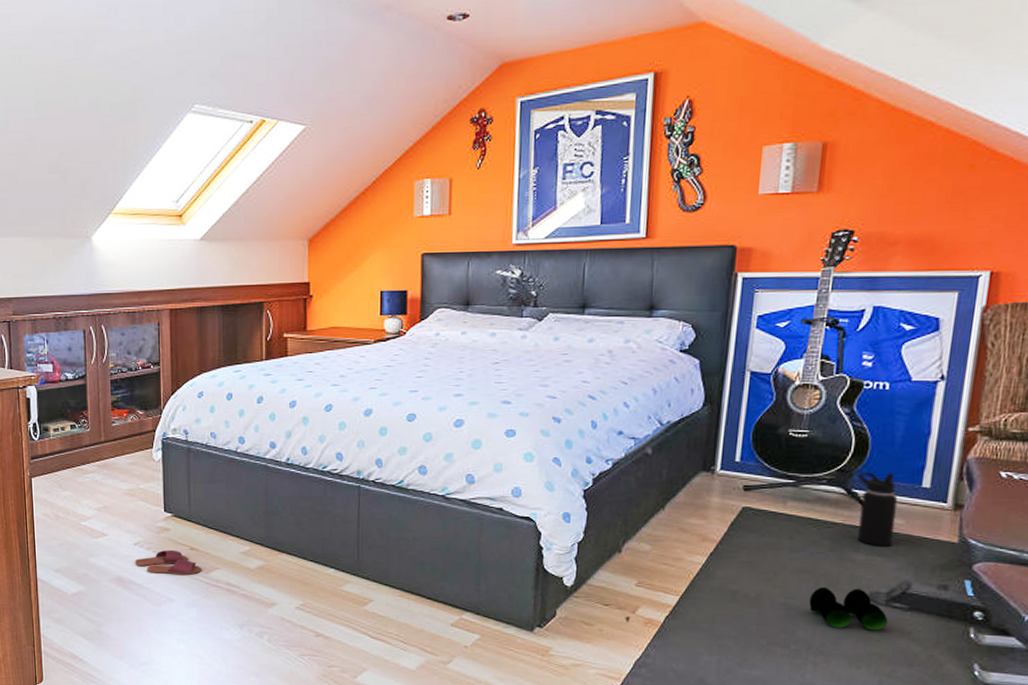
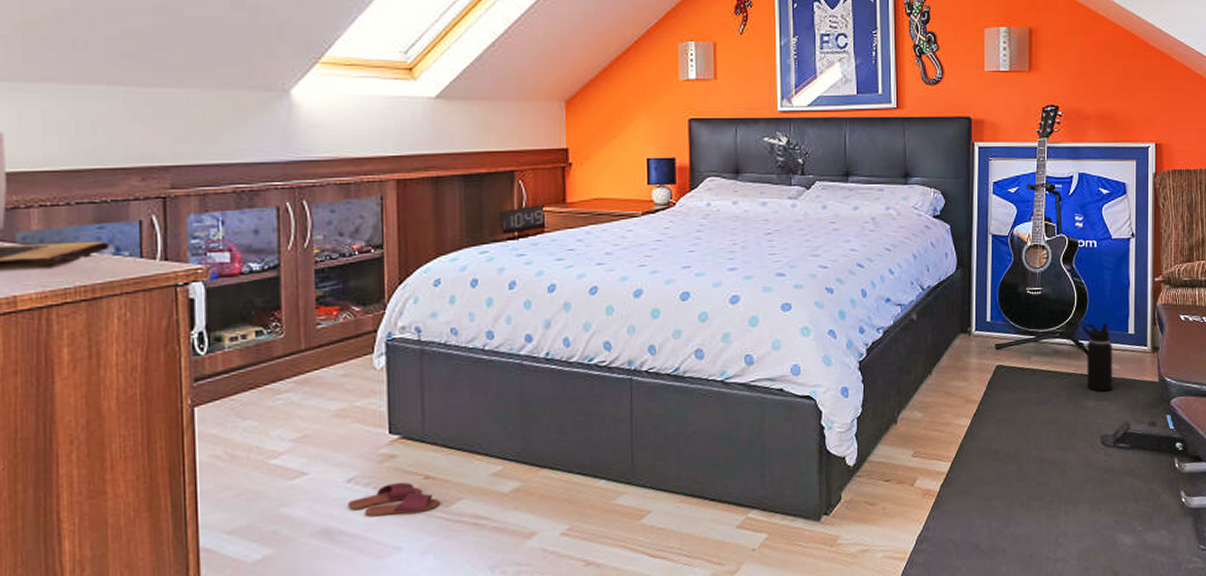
alarm clock: none [251,332,291,356] -> present [500,204,548,234]
dumbbells: present [625,586,888,631] -> none [905,434,1117,497]

